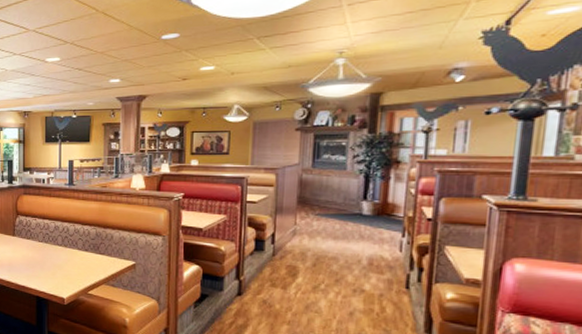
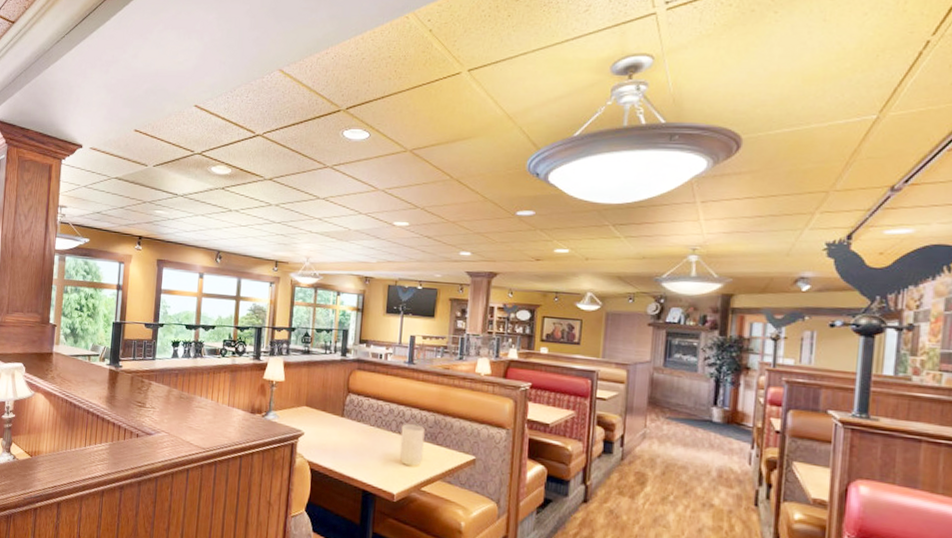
cup: none [66,238,88,275] -> present [399,424,425,467]

